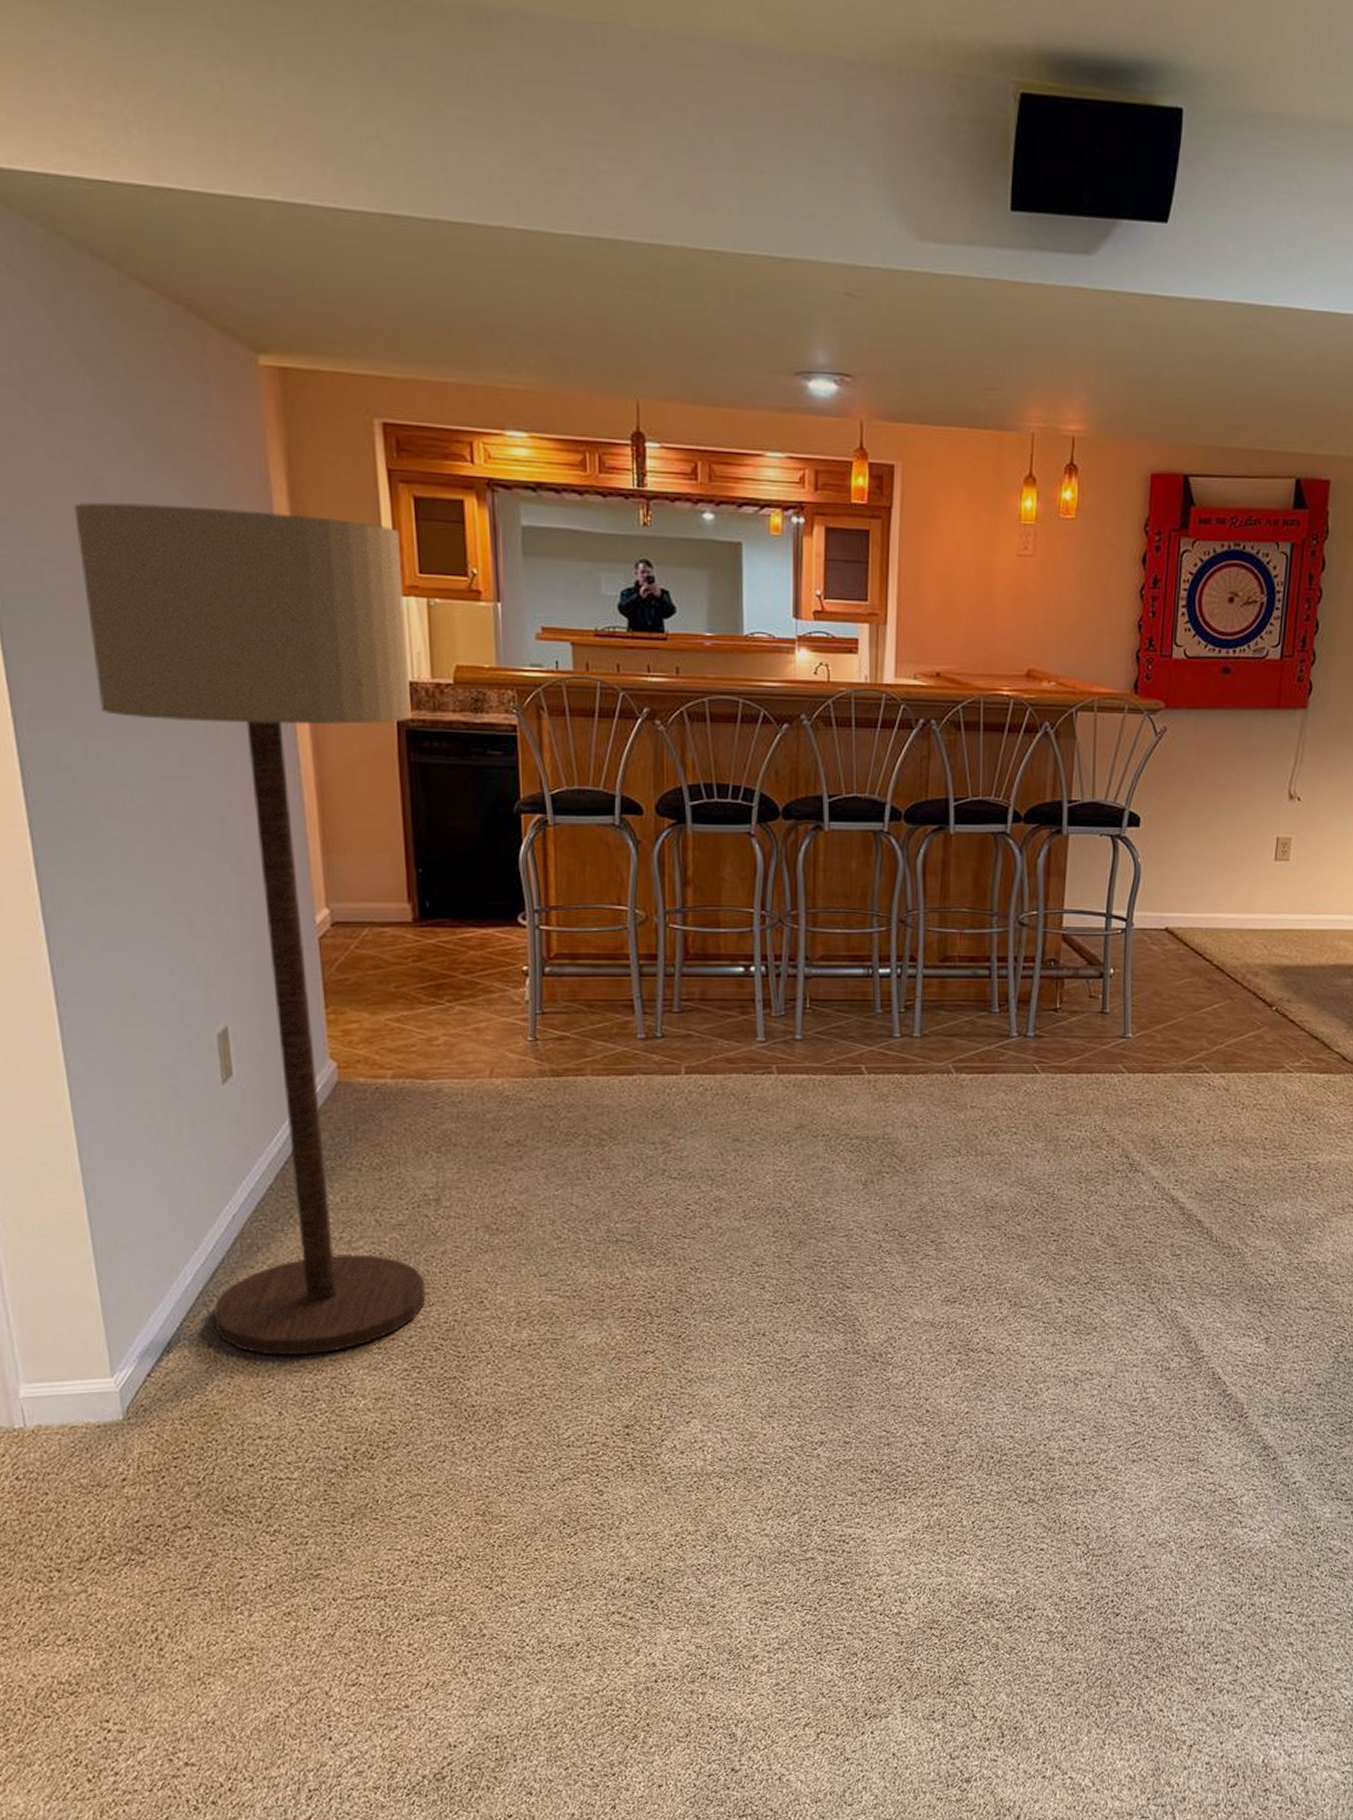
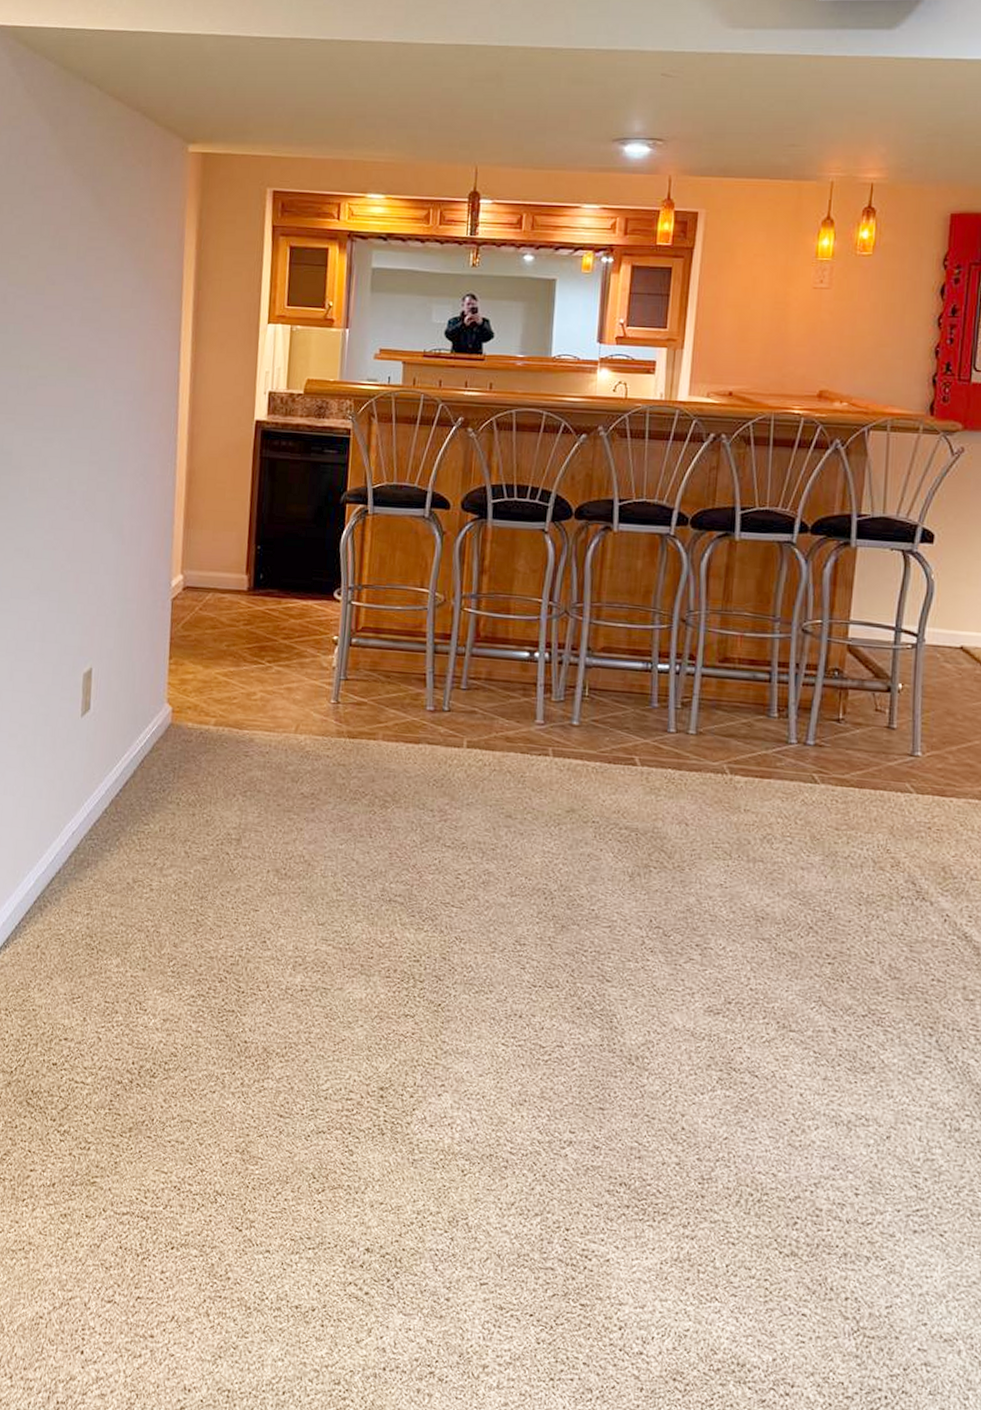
floor lamp: present [74,502,426,1356] -> none [39,254,276,969]

